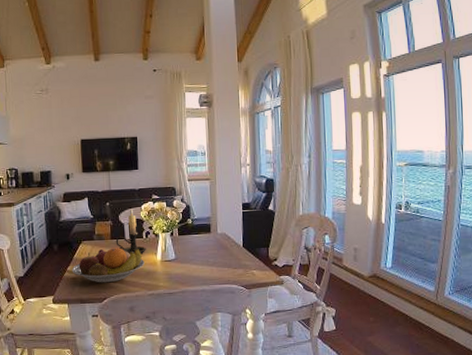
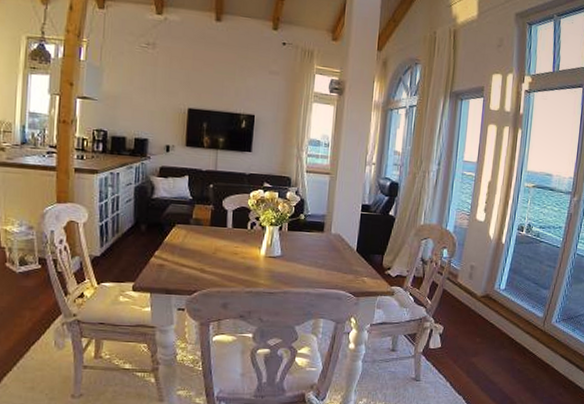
fruit bowl: present [72,248,145,283] -> none [159,236,246,275]
candle holder: present [115,208,146,255] -> none [215,194,250,247]

